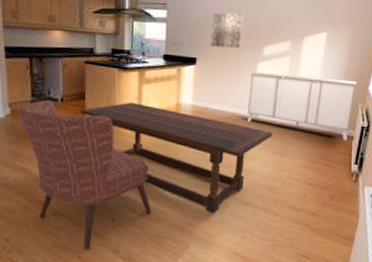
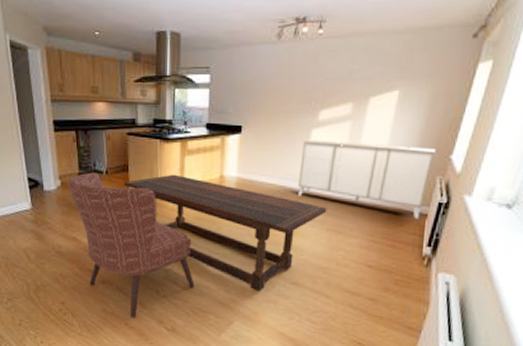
wall art: present [210,13,244,48] -> none [257,72,297,113]

